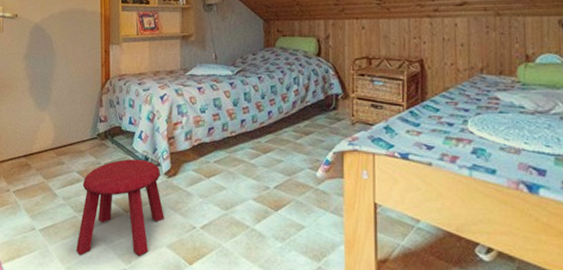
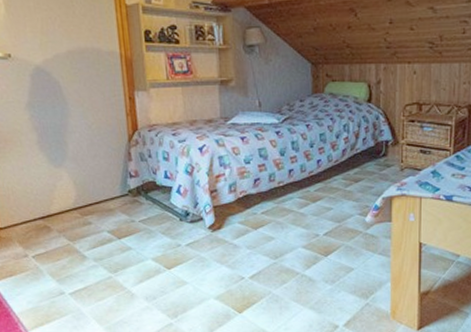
stool: present [76,159,164,256] -> none [114,215,211,314]

